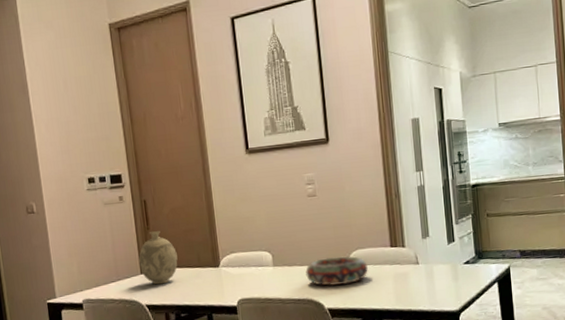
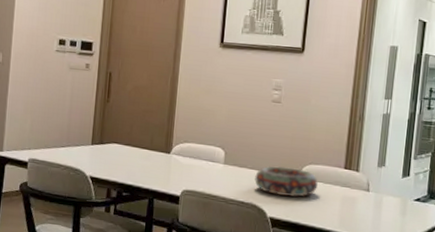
decorative vase: present [138,231,178,285] -> none [91,105,132,159]

